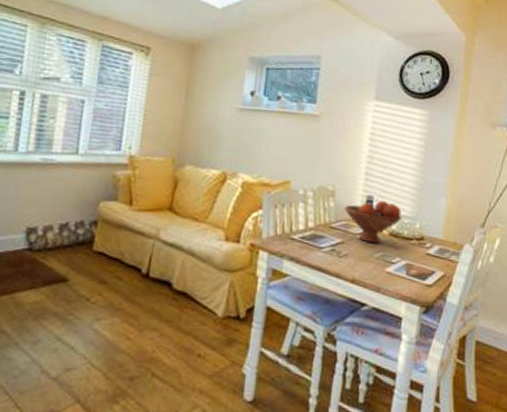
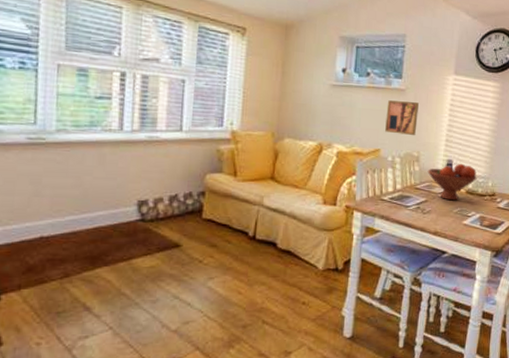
wall art: none [296,127,334,166] -> present [385,100,419,135]

